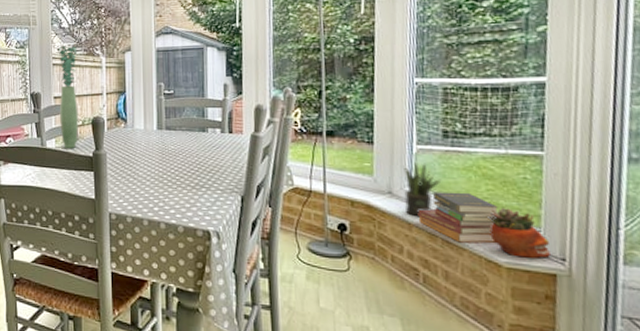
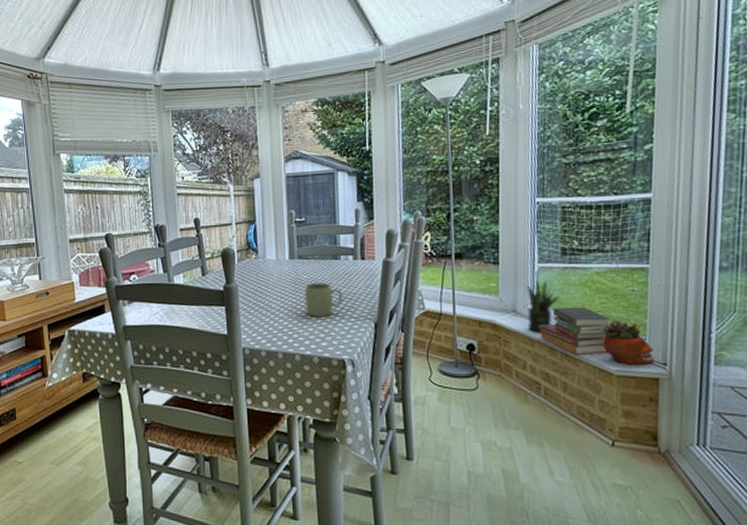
vase: present [58,41,78,149] -> none [182,169,207,284]
mug: none [171,154,210,187] -> present [304,283,343,317]

